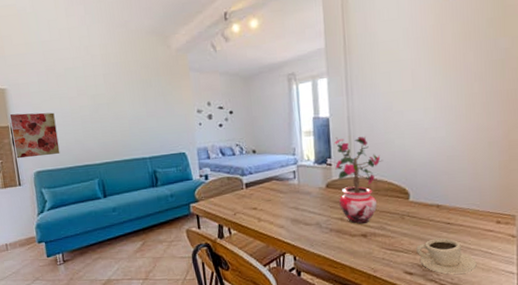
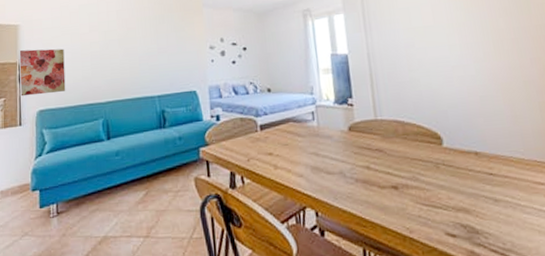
potted plant: present [333,136,384,224] -> none [354,74,410,173]
cup: present [416,238,477,275] -> none [457,191,532,238]

